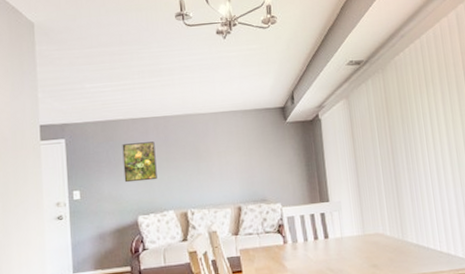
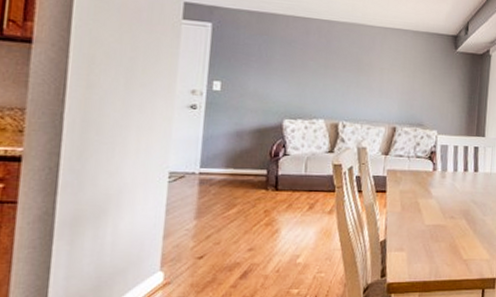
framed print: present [122,141,157,183] -> none [274,41,315,85]

